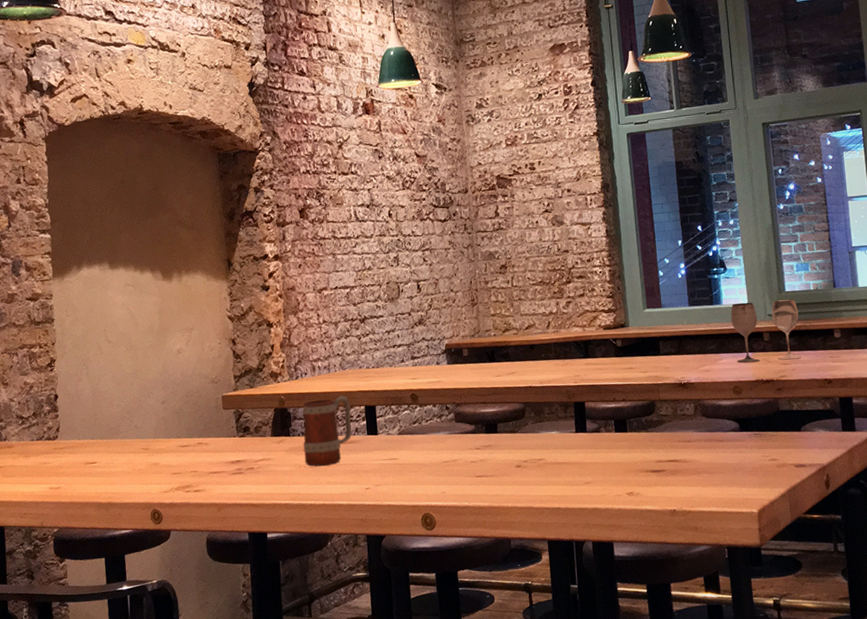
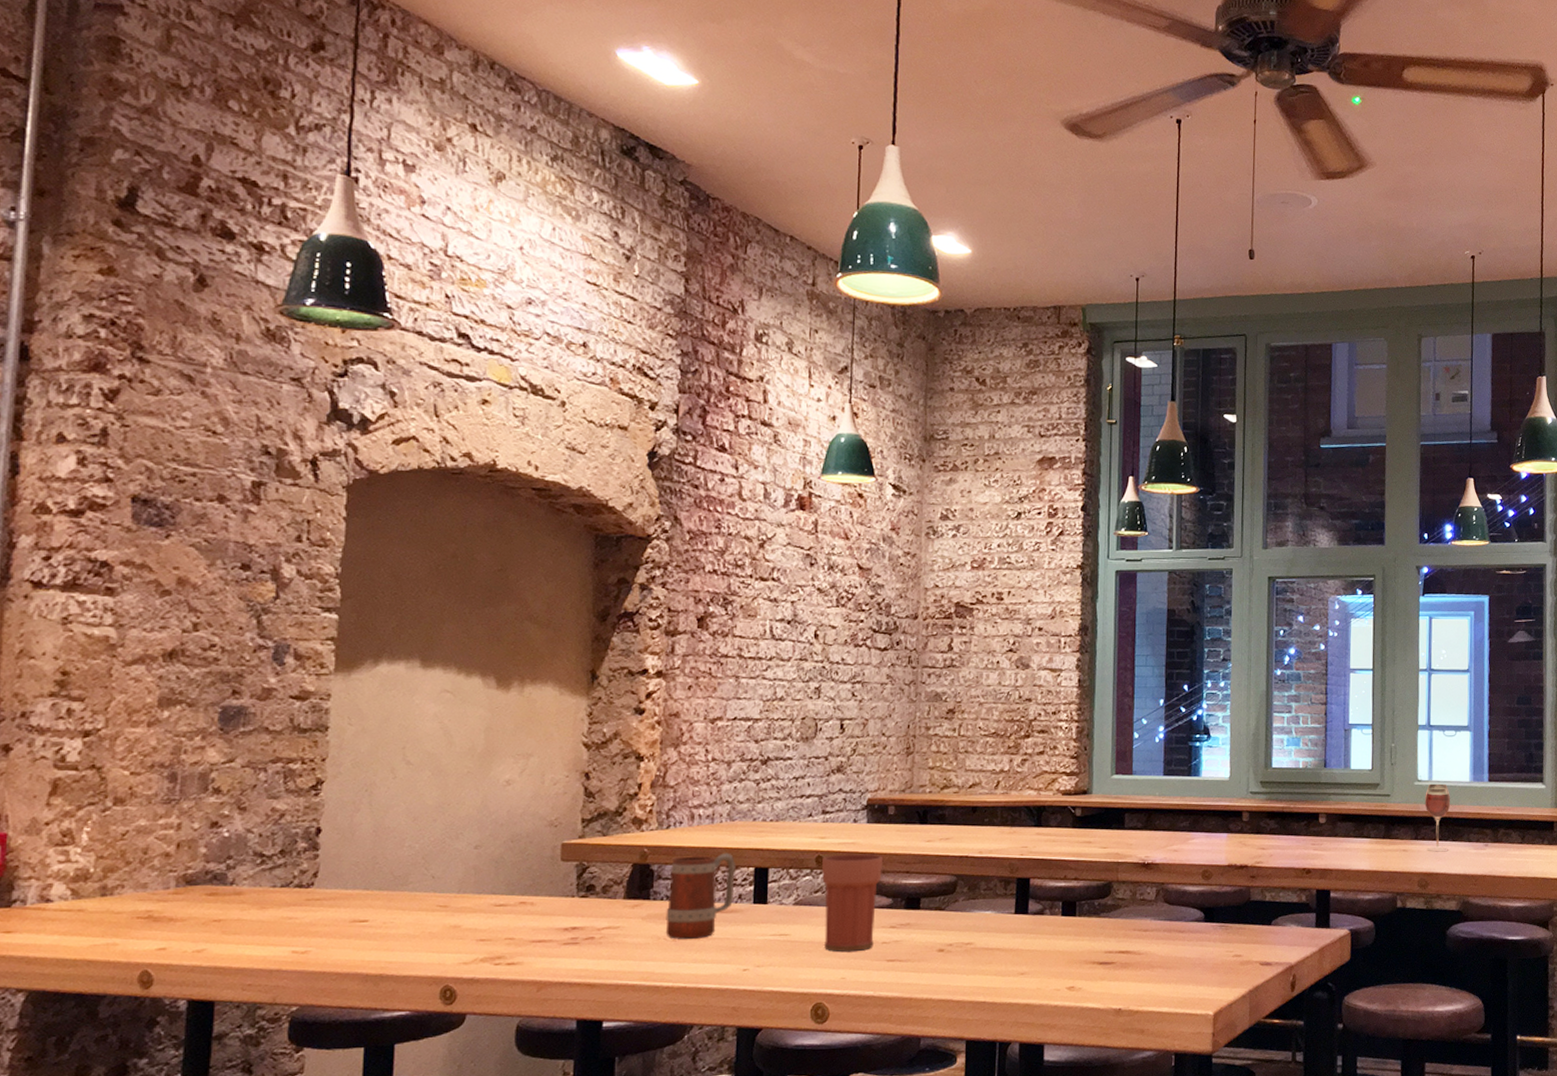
cup: none [416,389,464,471] -> present [822,854,882,952]
wineglass: present [730,299,801,364] -> none [1208,776,1284,845]

